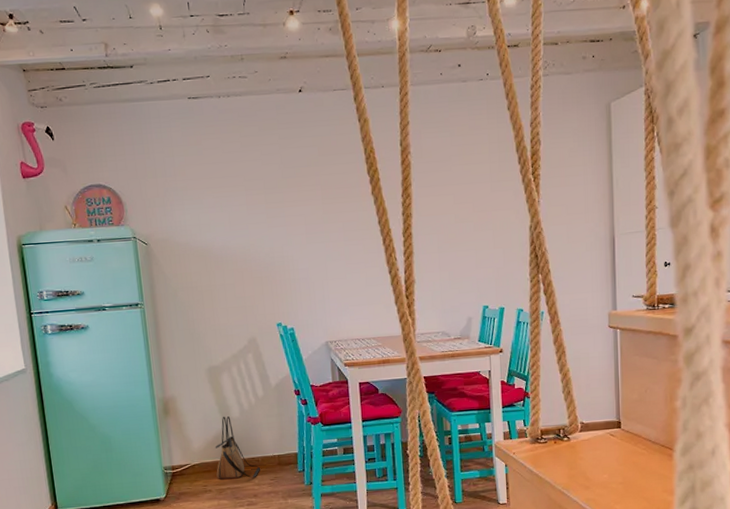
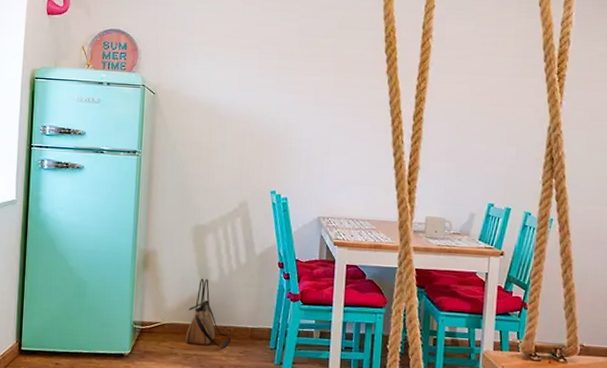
mug: none [426,325,453,347] -> present [424,216,453,239]

